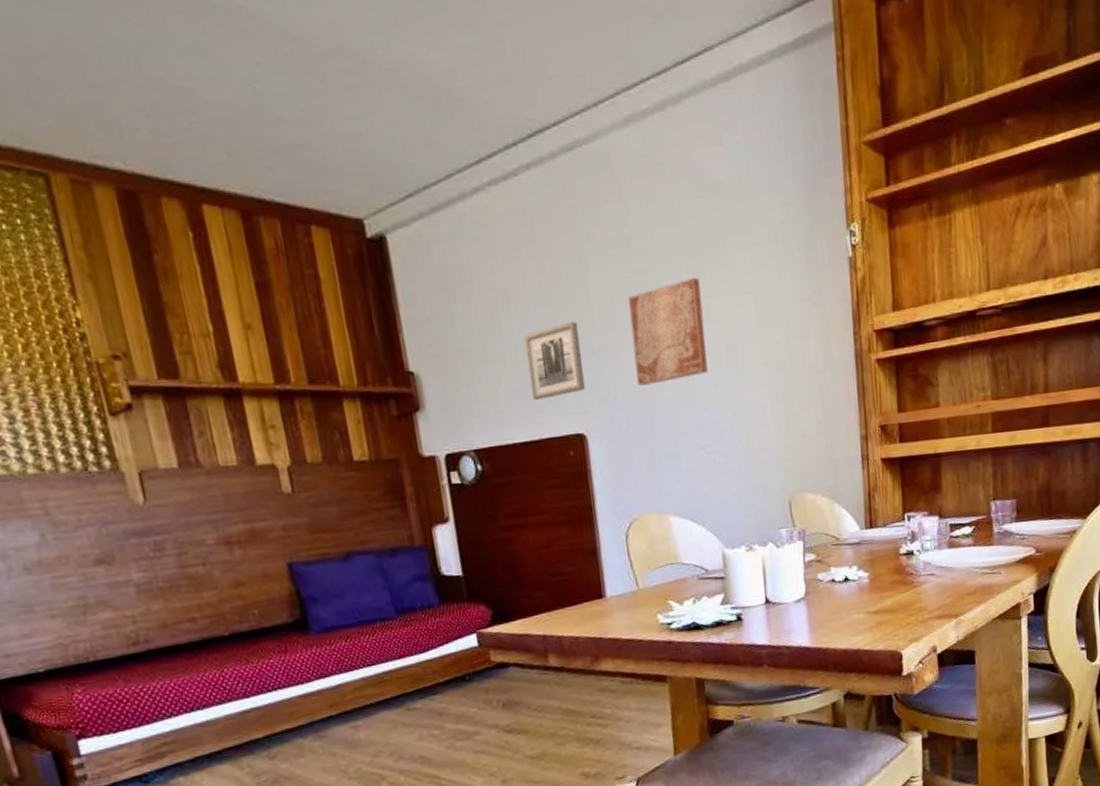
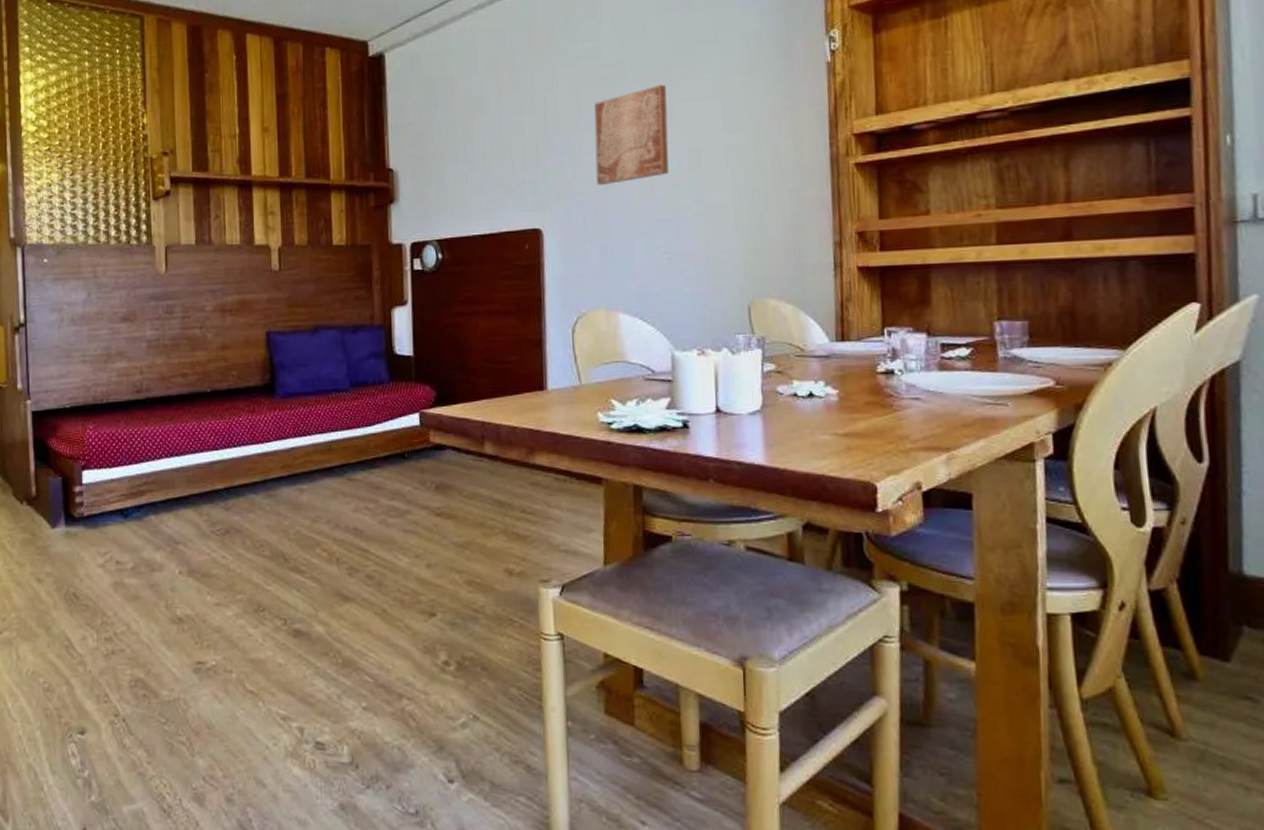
wall art: present [524,322,585,401] -> none [494,126,545,197]

